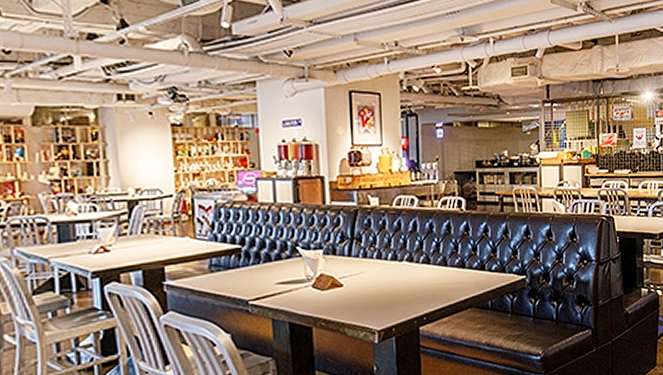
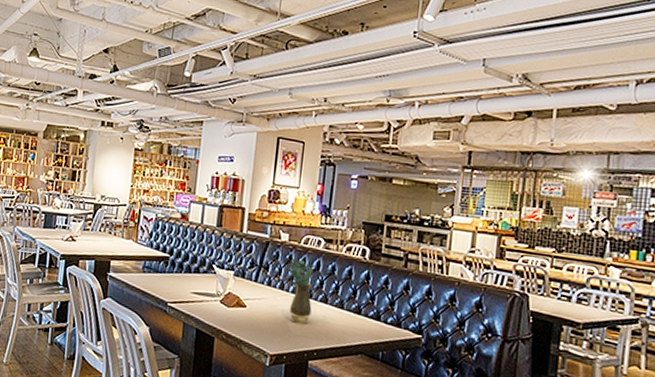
vase: none [384,221,415,291] -> present [289,256,313,324]

